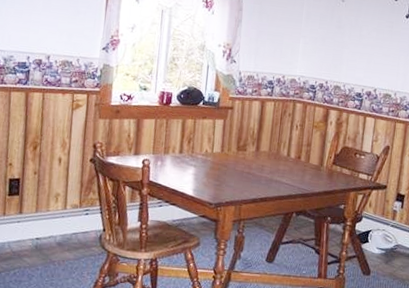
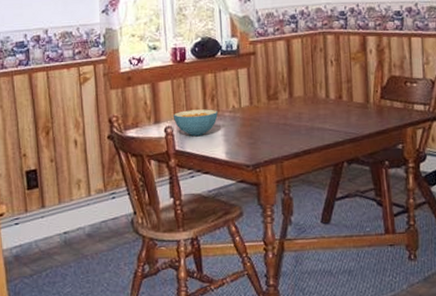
cereal bowl: none [152,147,192,172] -> present [174,109,218,137]

